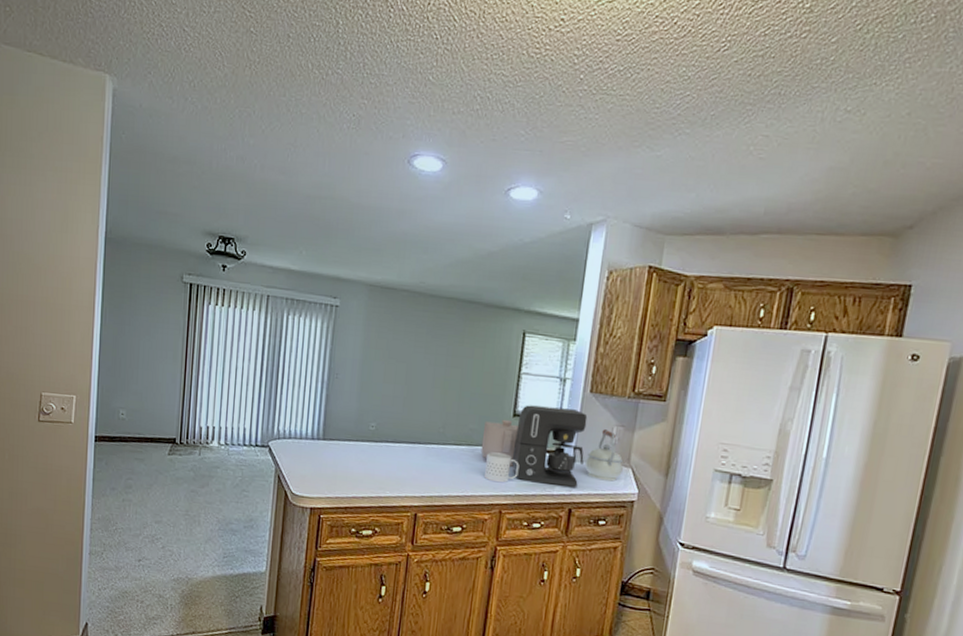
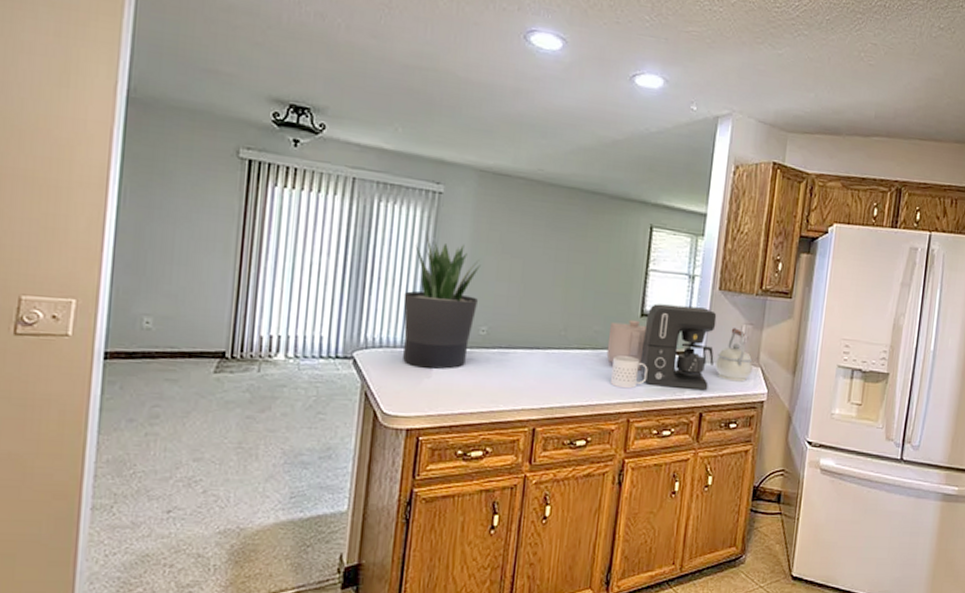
planter: none [307,341,370,459] -> present [403,232,481,369]

